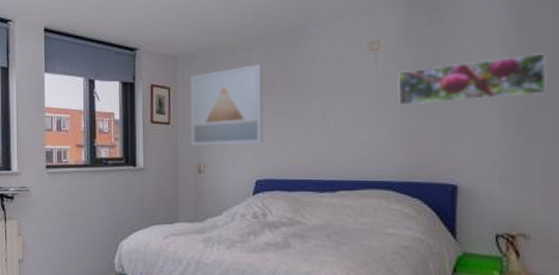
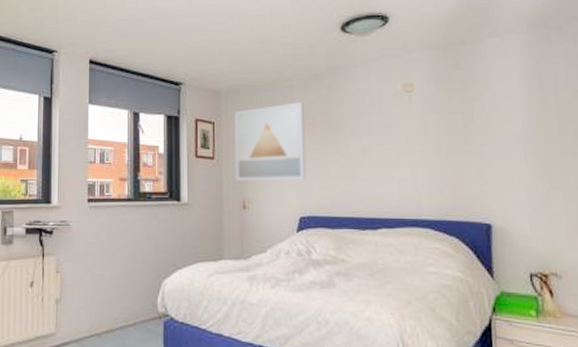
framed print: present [398,53,547,106] -> none [431,99,566,146]

